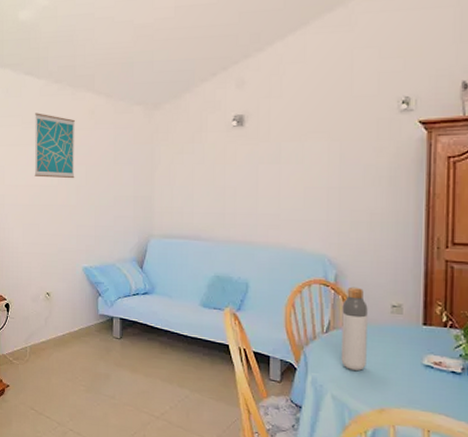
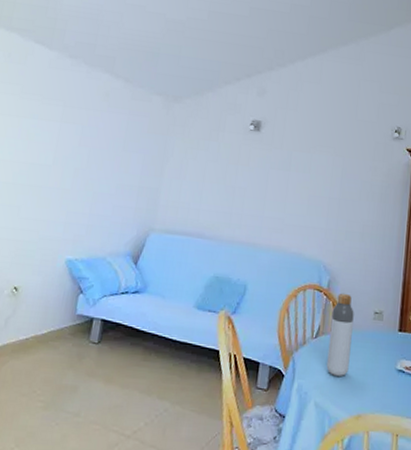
wall art: present [34,113,75,179] -> none [24,84,86,161]

